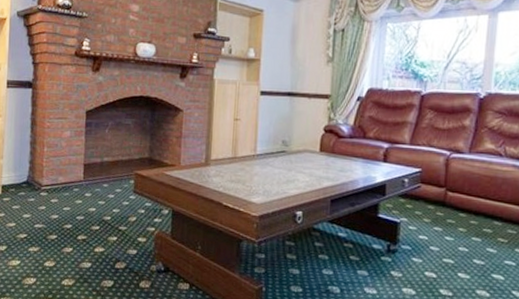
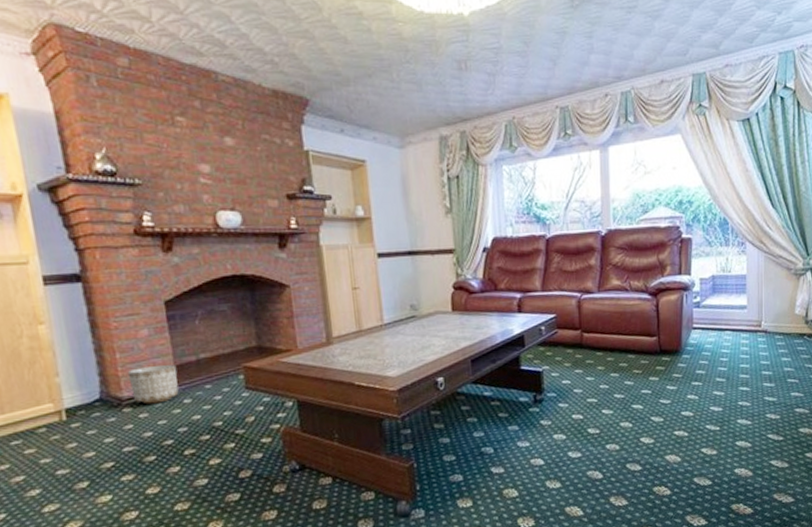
planter: none [49,161,85,193] -> present [127,365,179,404]

